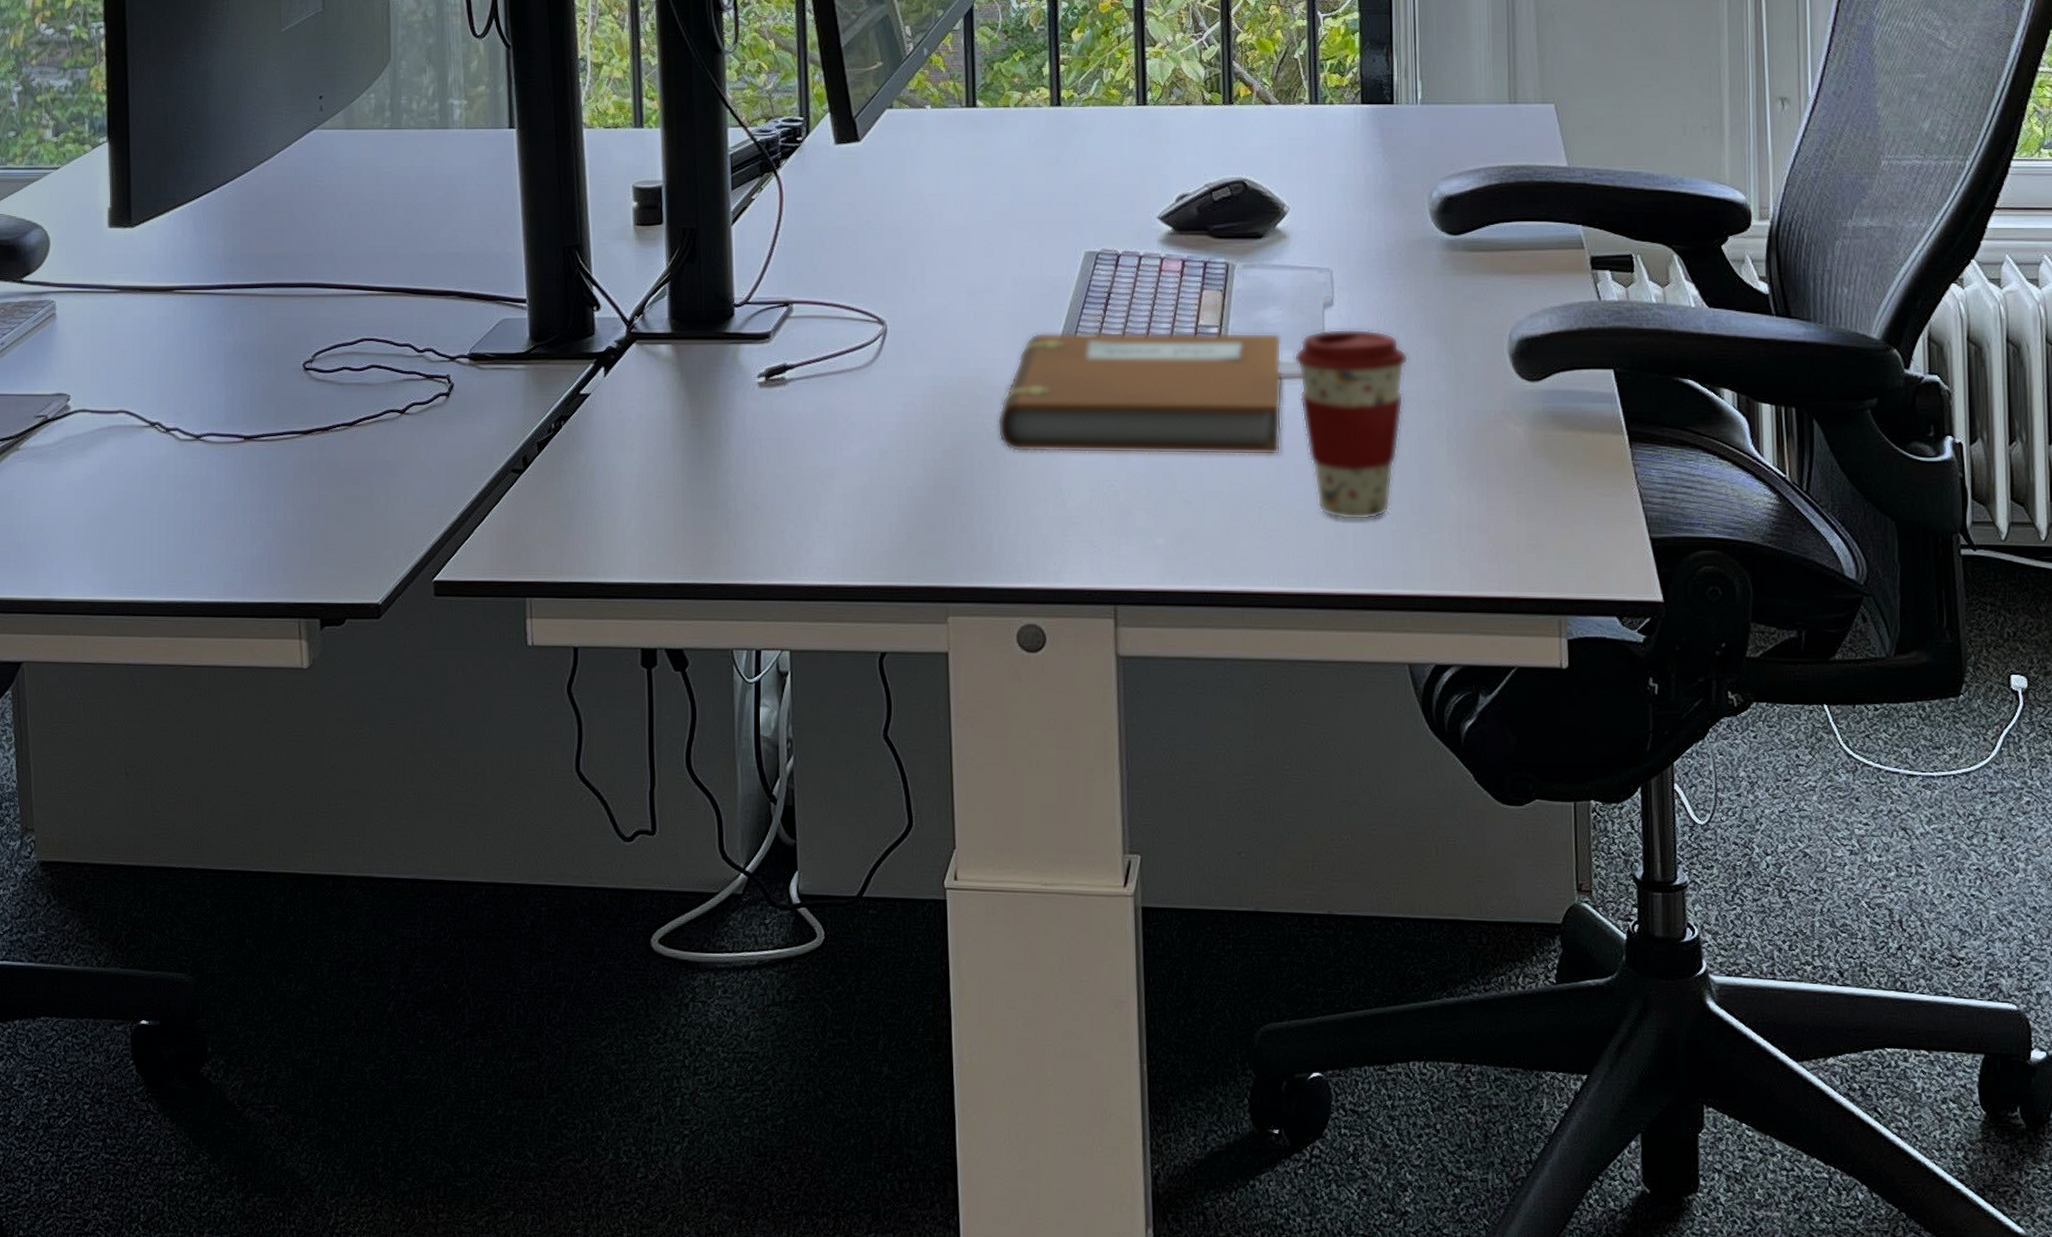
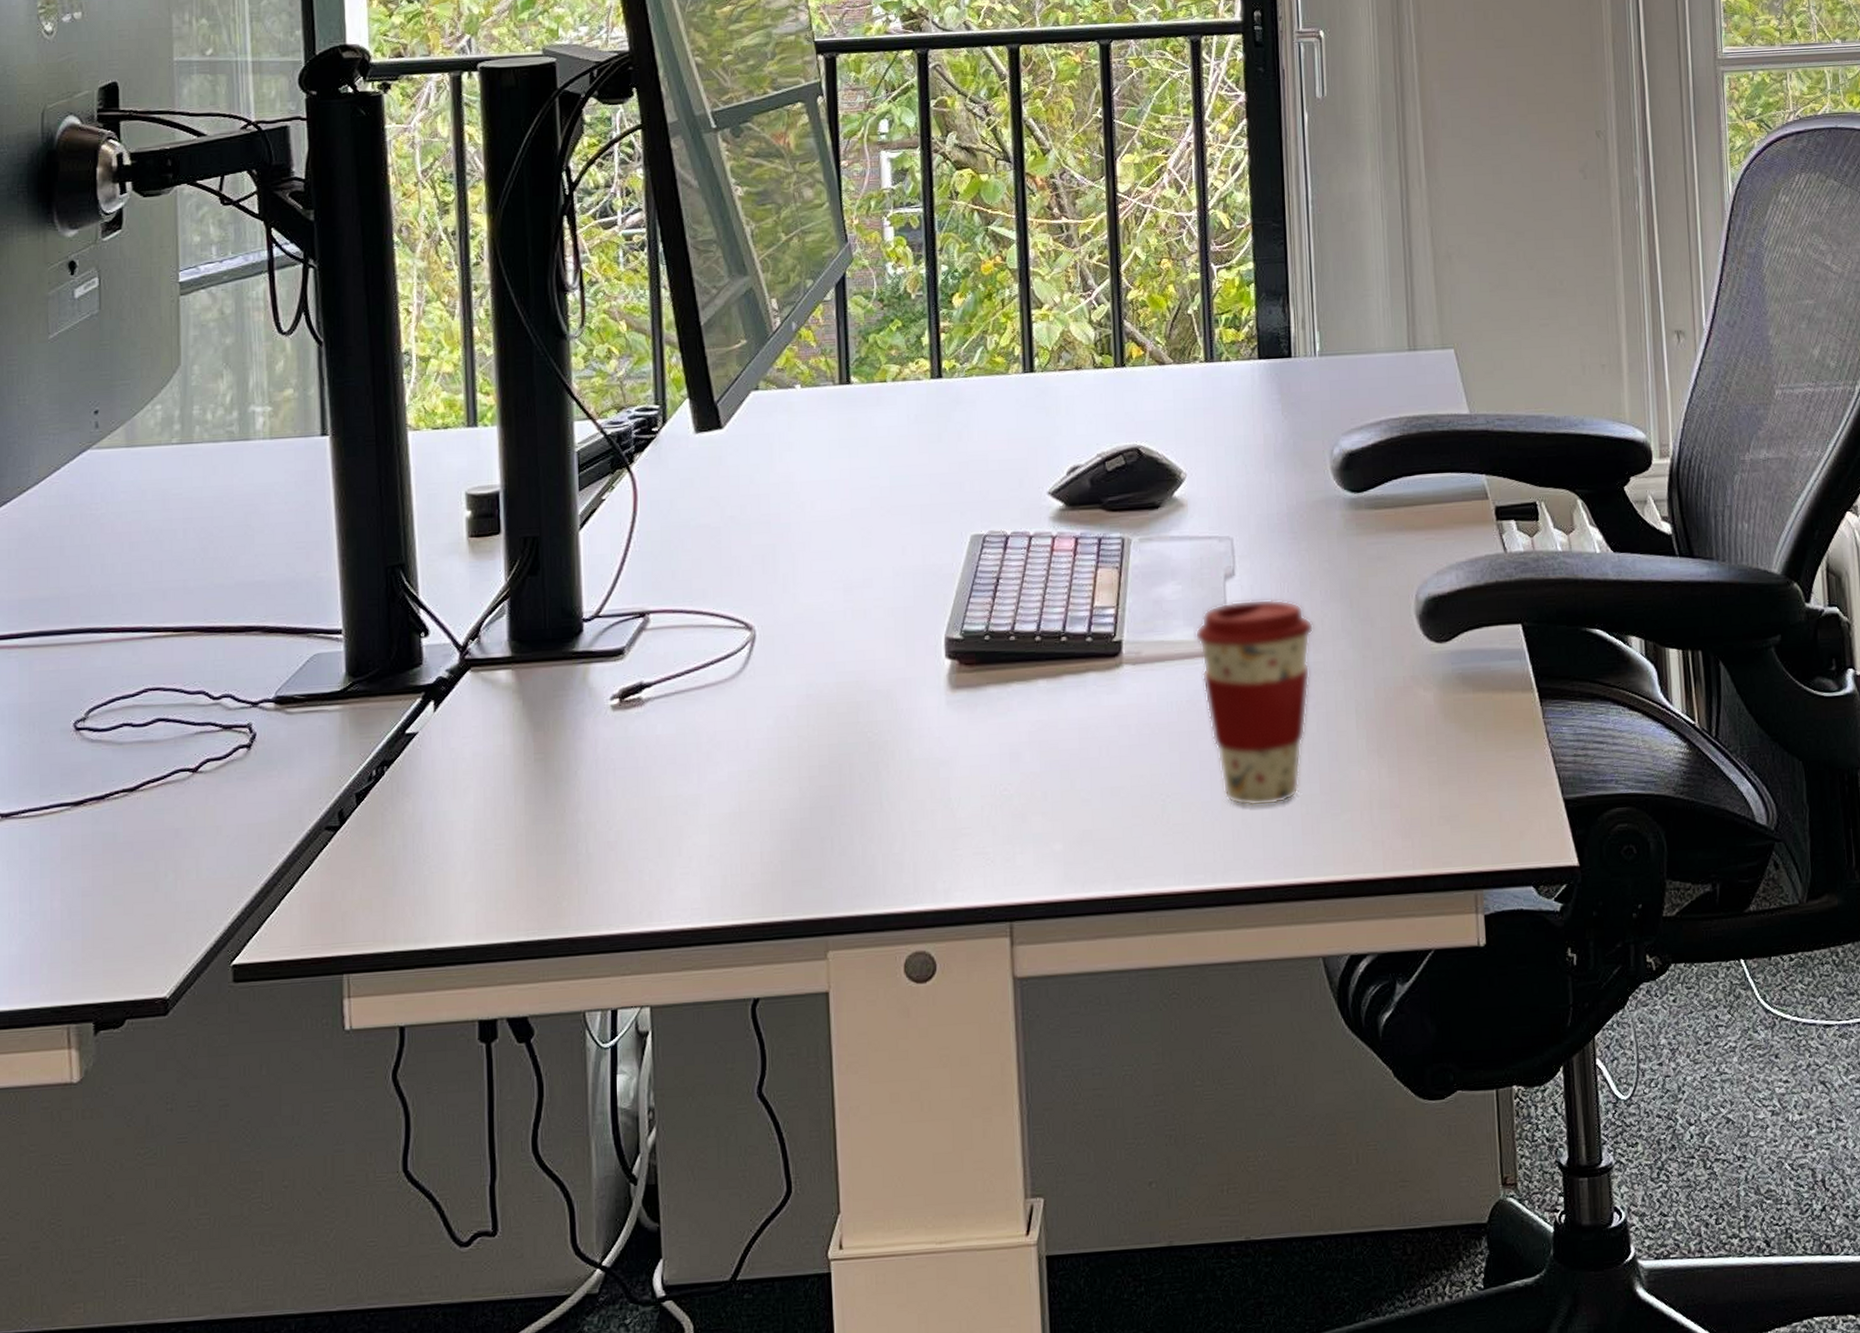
notebook: present [997,331,1283,456] -> none [879,609,1185,761]

